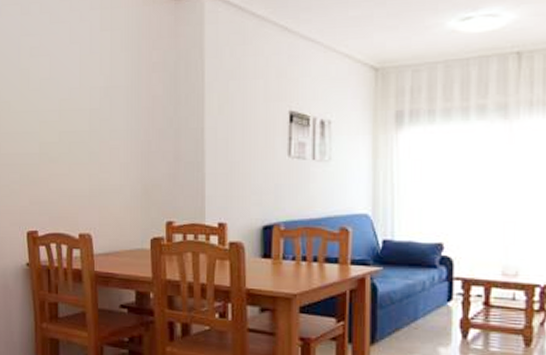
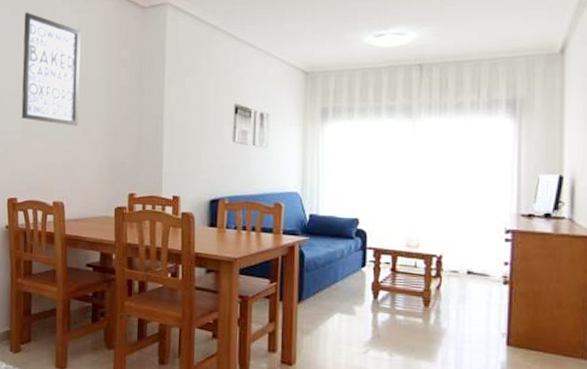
wall art: none [36,11,105,145] -> present [21,12,81,126]

